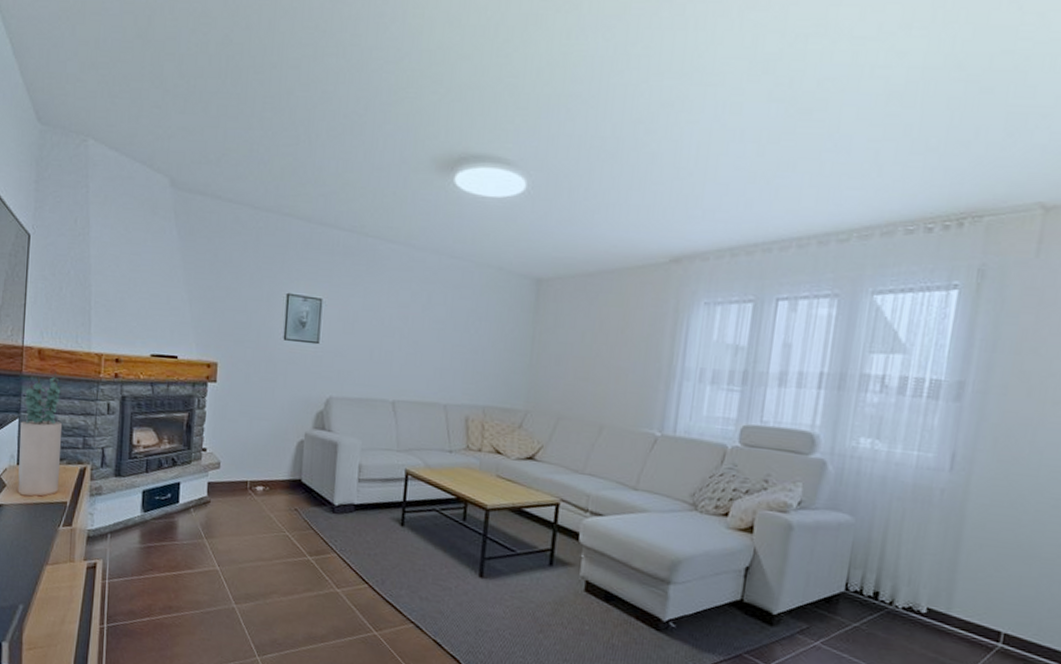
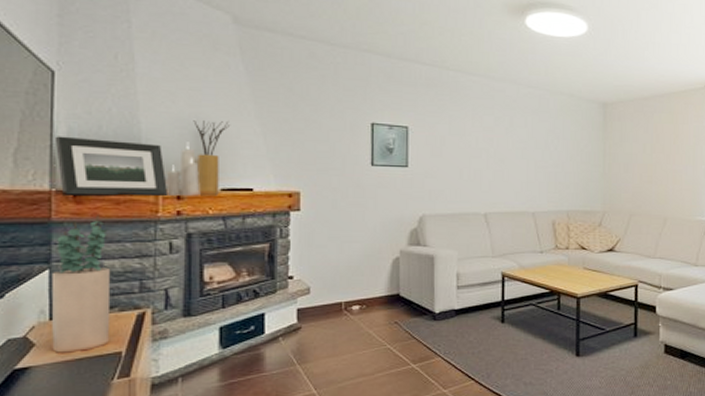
picture frame: none [27,295,109,359] -> present [54,136,167,197]
candle: none [108,310,135,360] -> present [167,146,201,196]
vase: none [132,285,163,362] -> present [193,120,231,196]

